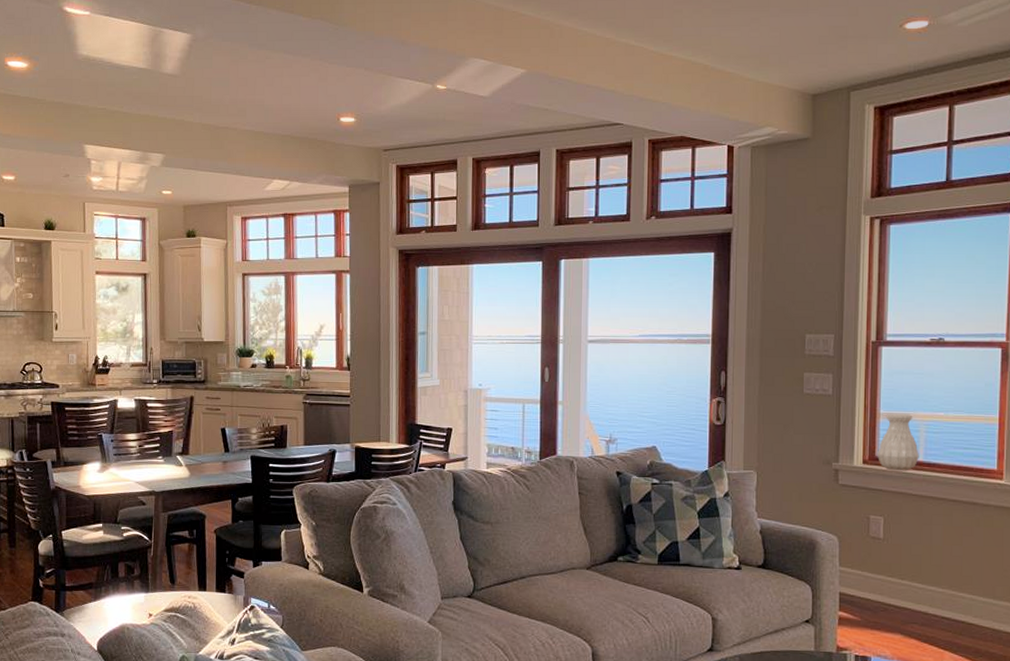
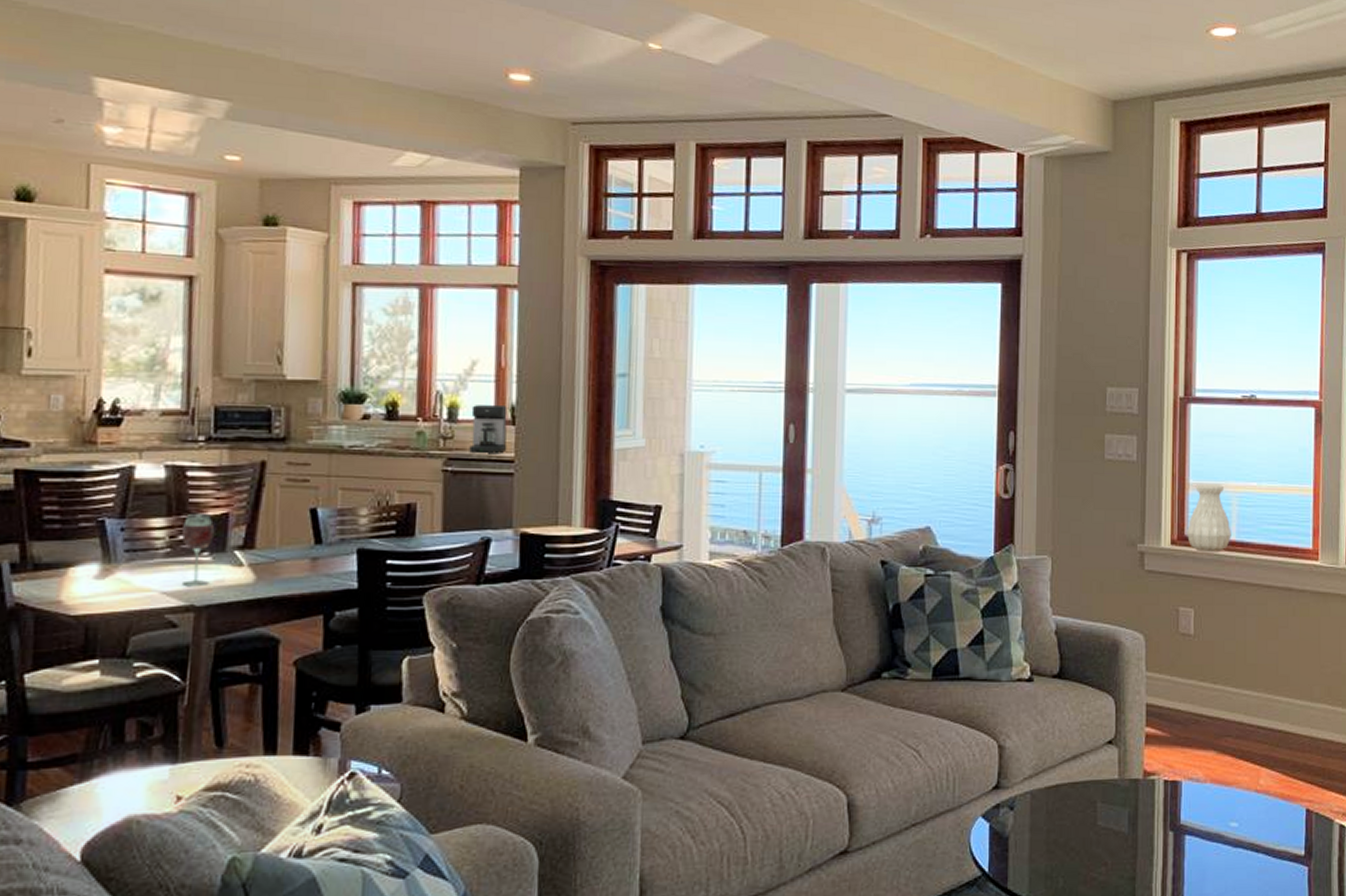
wineglass: none [145,430,165,479] -> present [180,513,215,587]
coffee maker: none [320,356,345,391] -> present [469,404,508,455]

